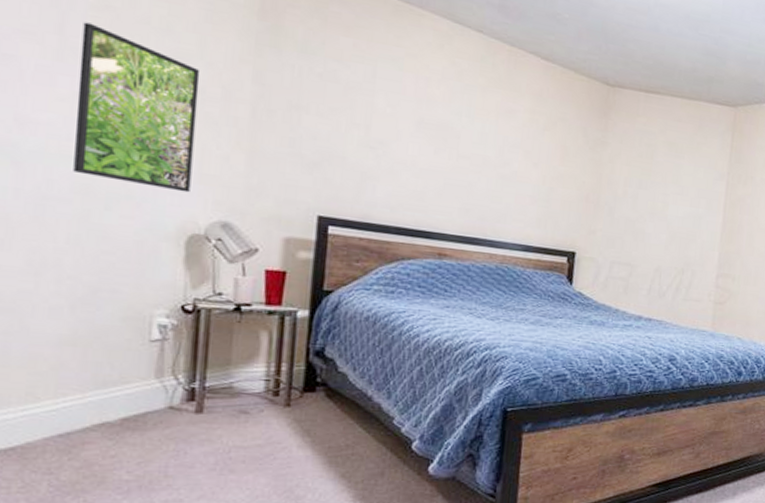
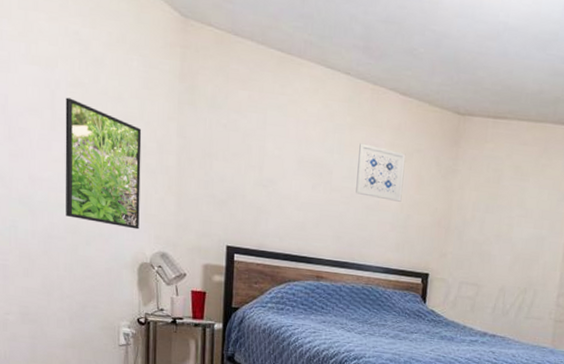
wall art: none [489,107,549,173] -> present [356,143,406,202]

